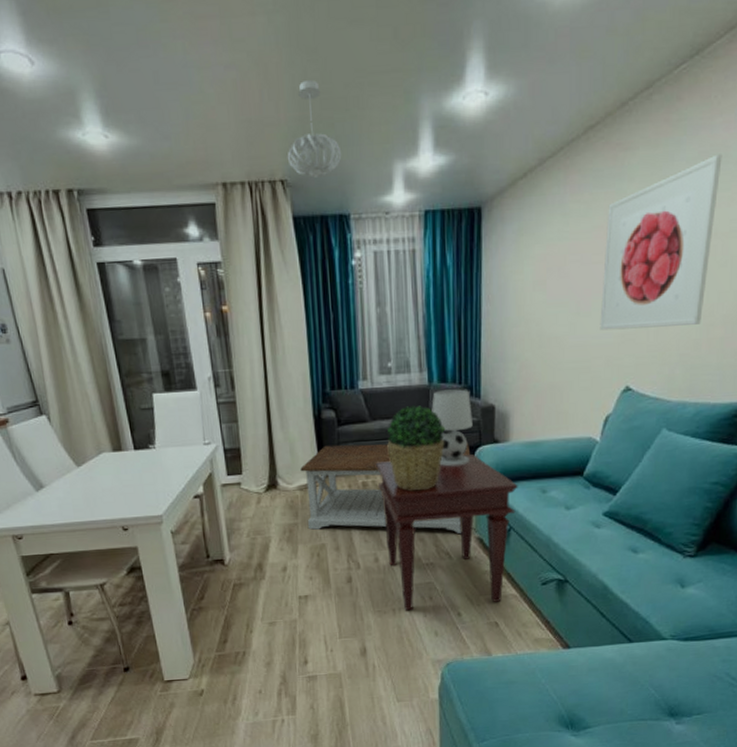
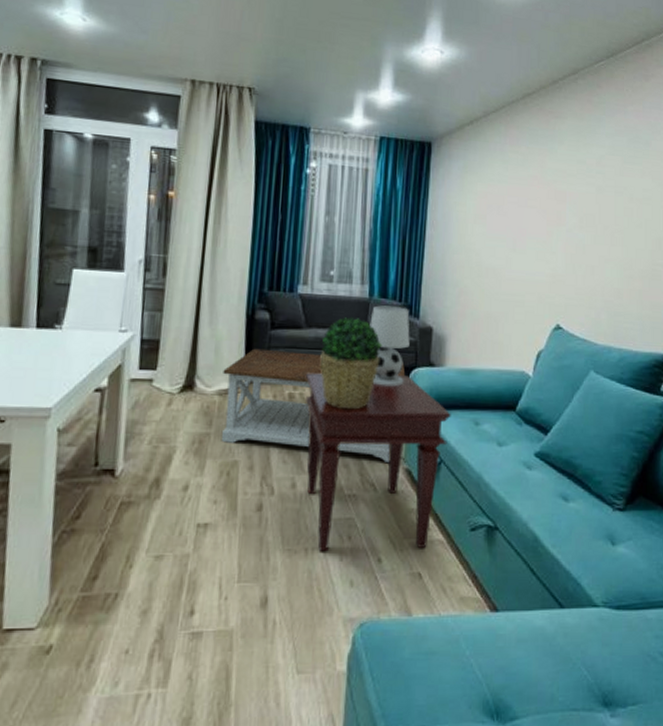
pendant light: present [287,79,342,178] -> none [257,11,310,91]
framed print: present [600,154,723,331] -> none [533,134,634,275]

